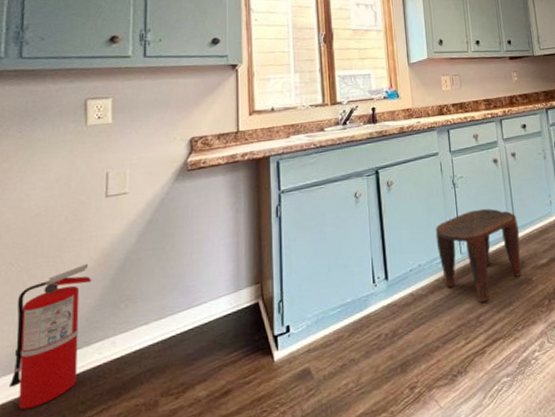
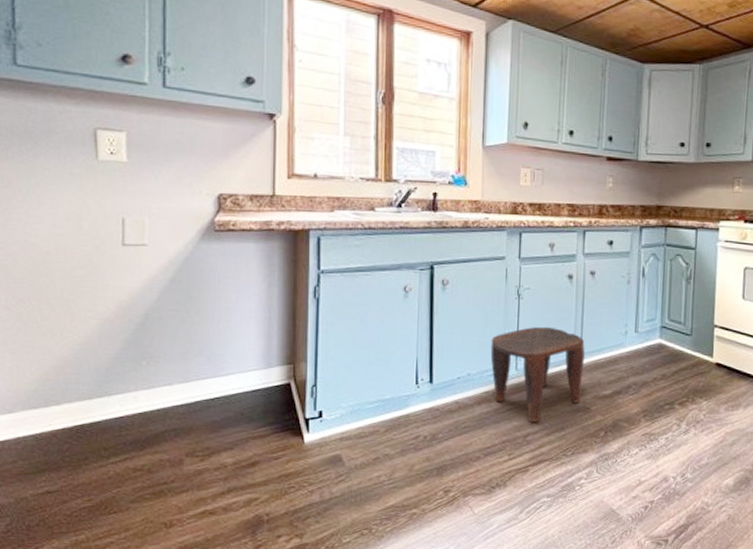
fire extinguisher: present [9,263,92,410] -> none [29,313,111,446]

